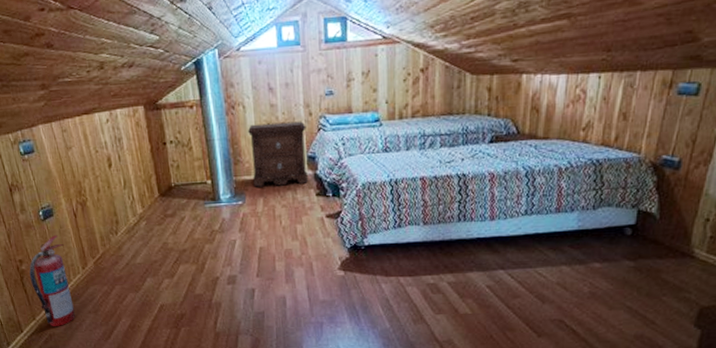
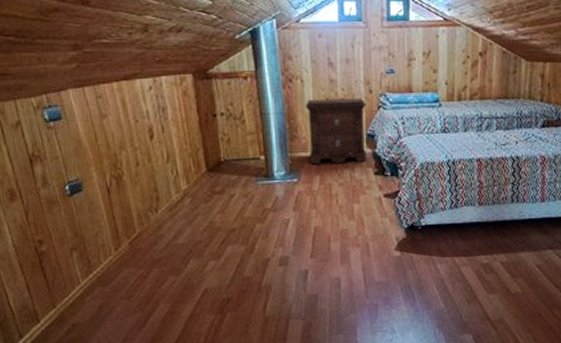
fire extinguisher: present [29,235,75,326] -> none [50,212,105,315]

